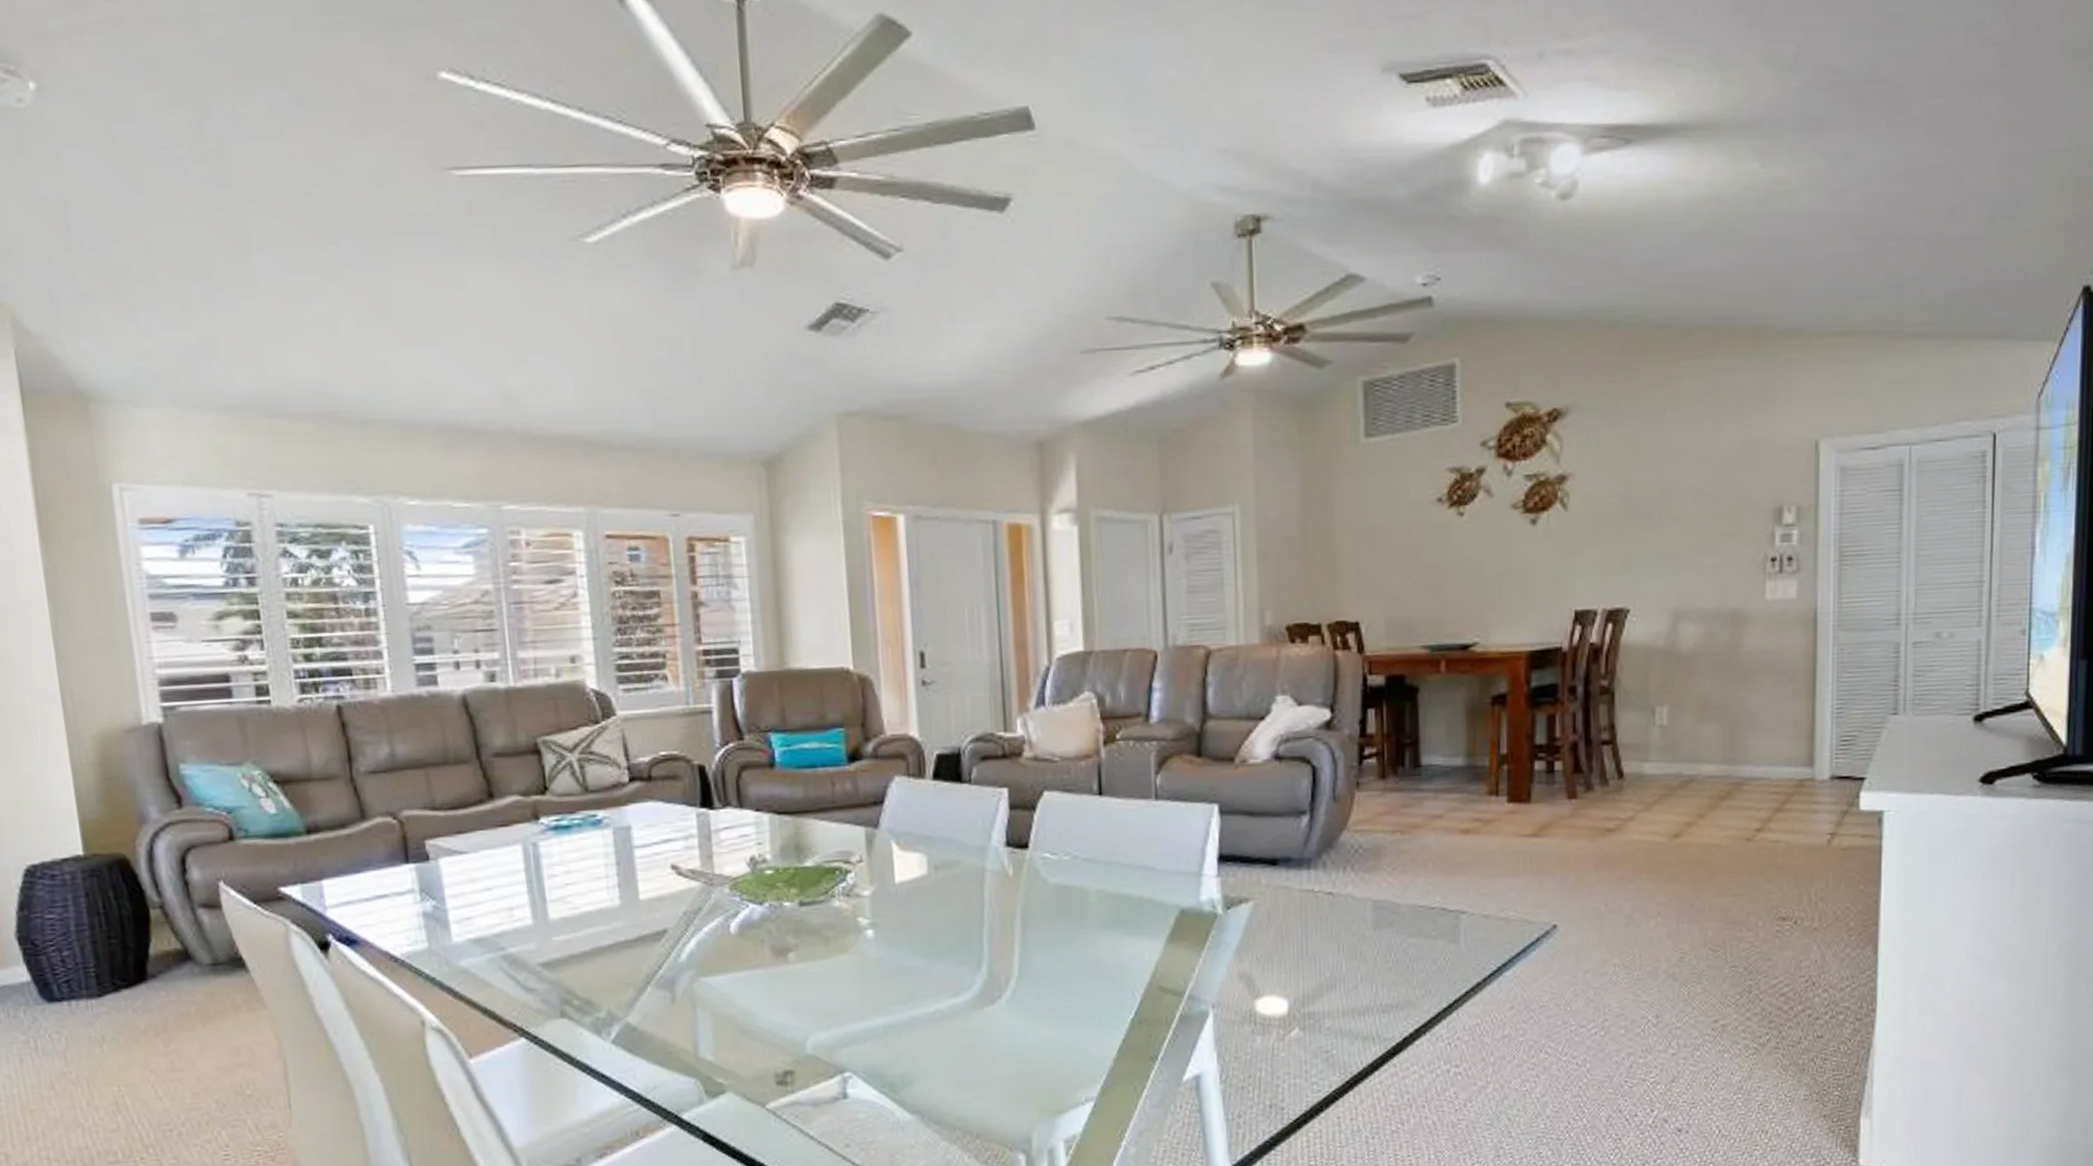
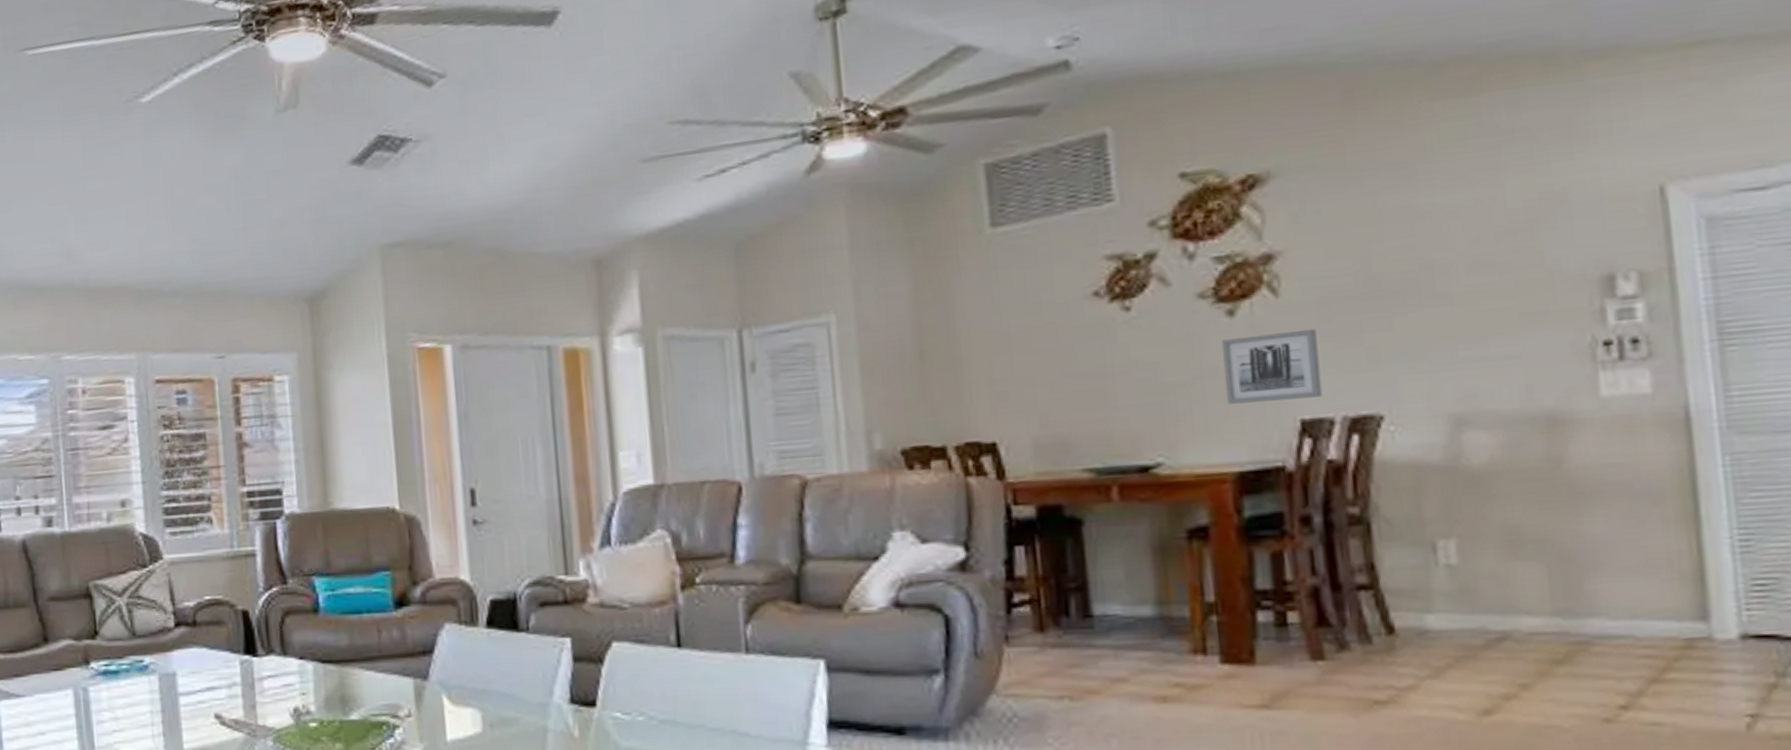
wall art: none [1525,538,1591,596] -> present [1221,328,1322,404]

